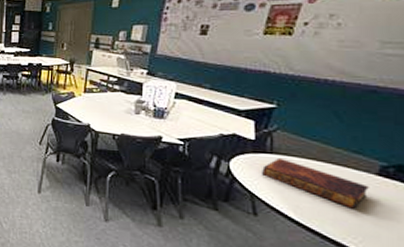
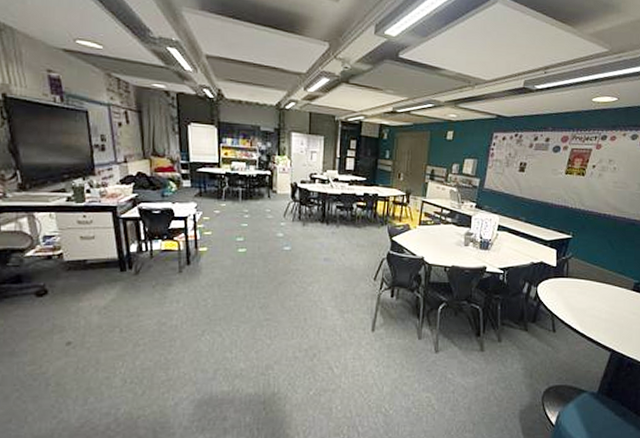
book: present [261,157,369,209] -> none [559,280,627,319]

